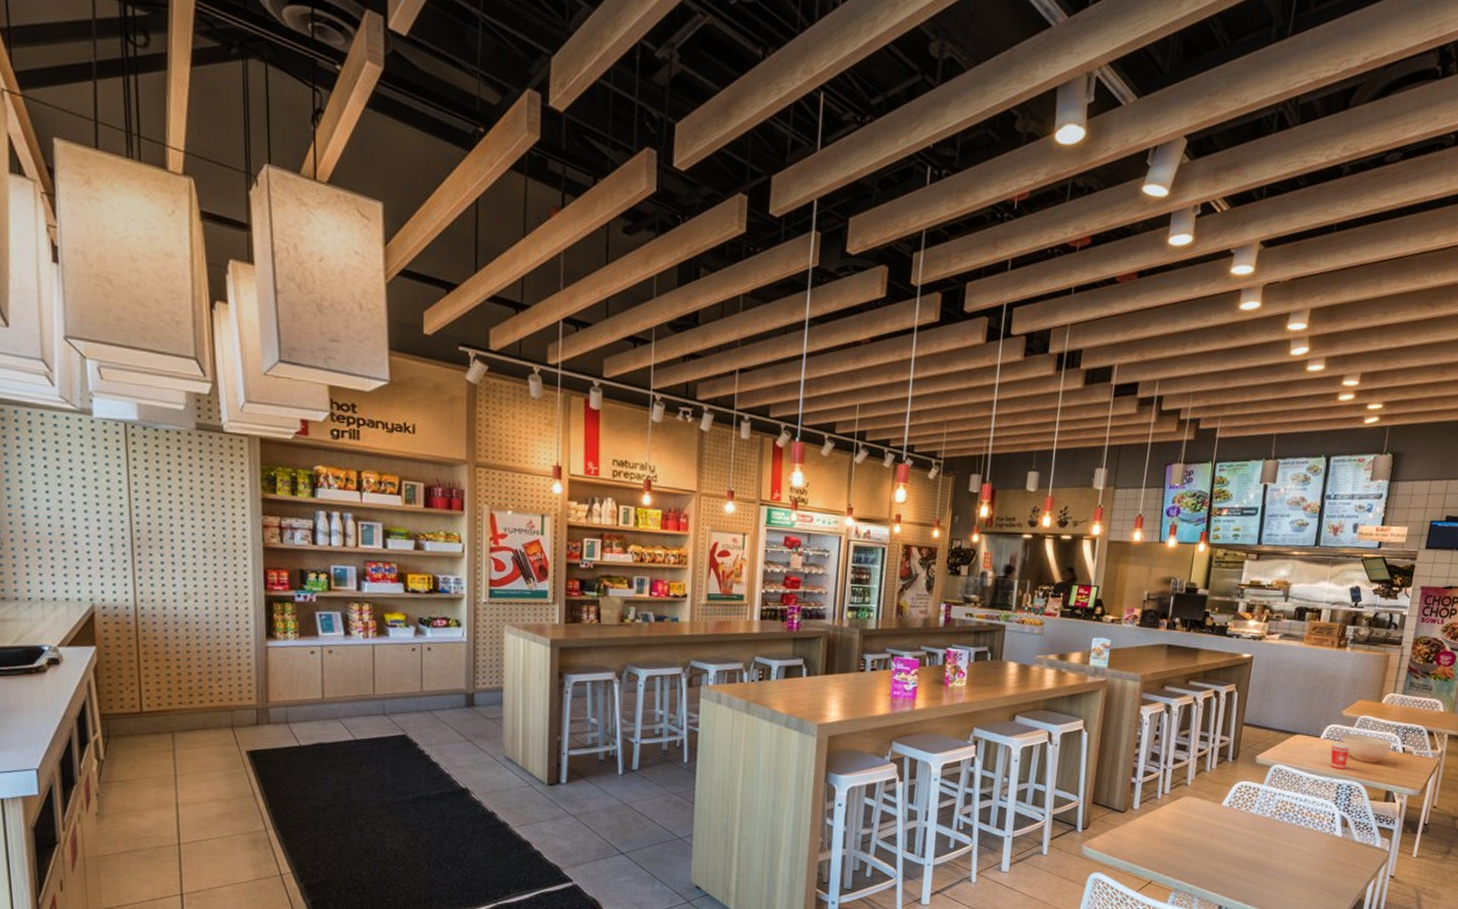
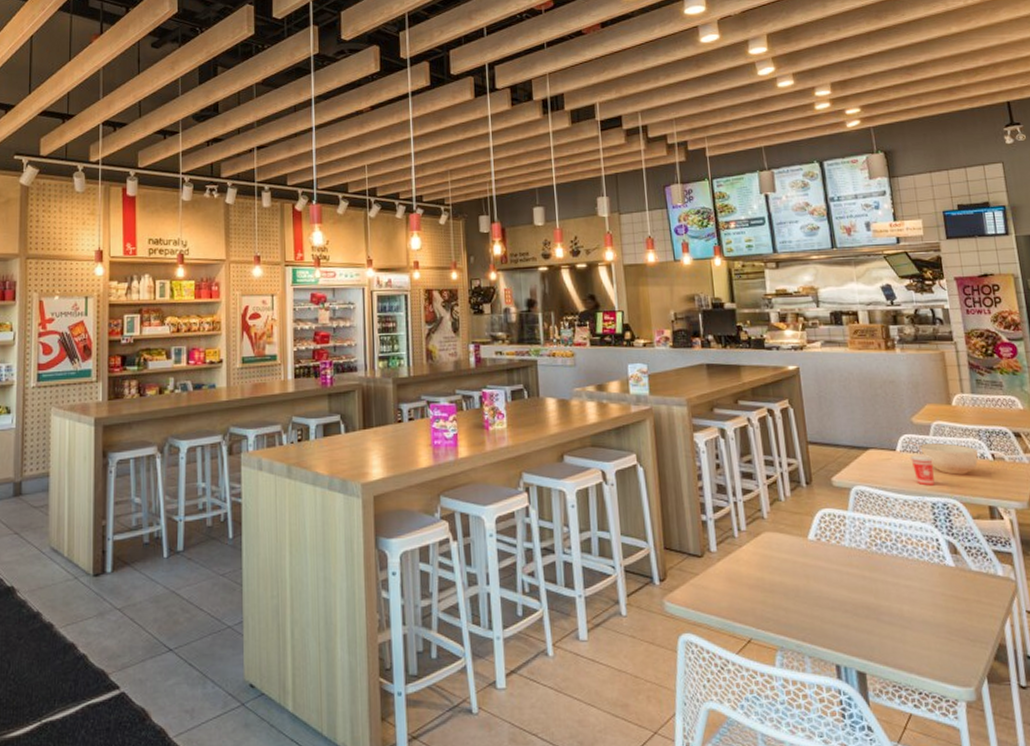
takeout container: present [598,596,625,626] -> none [138,368,164,399]

